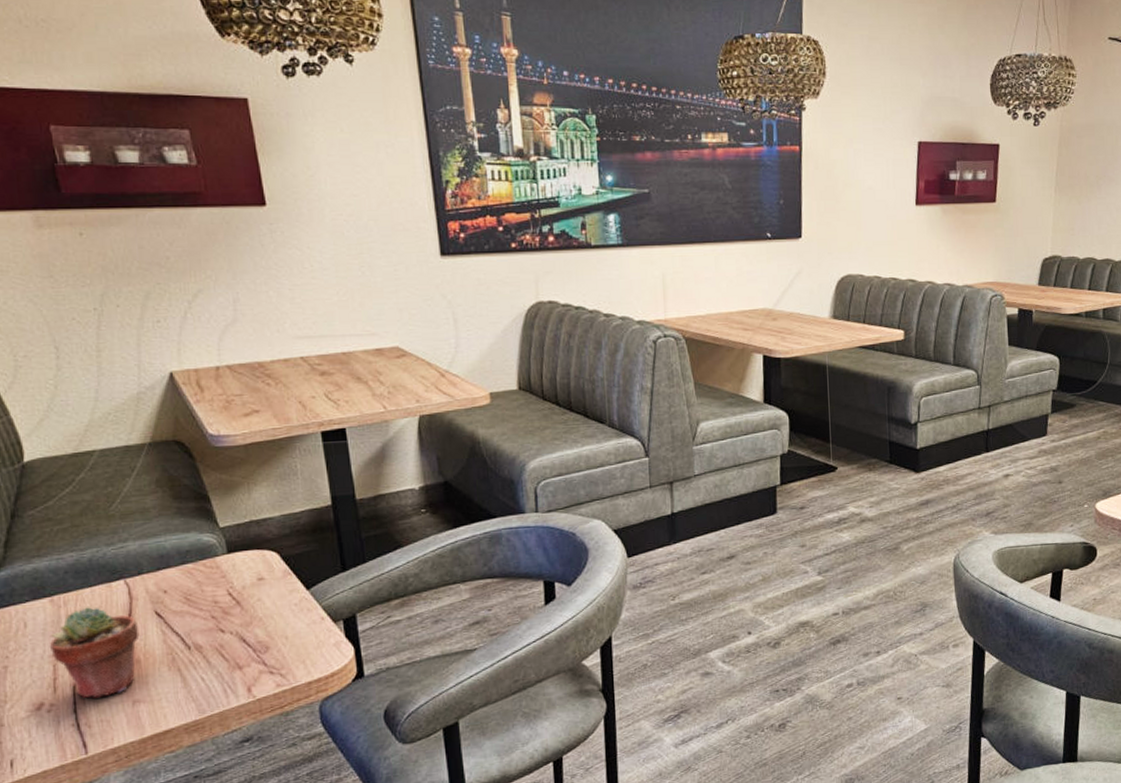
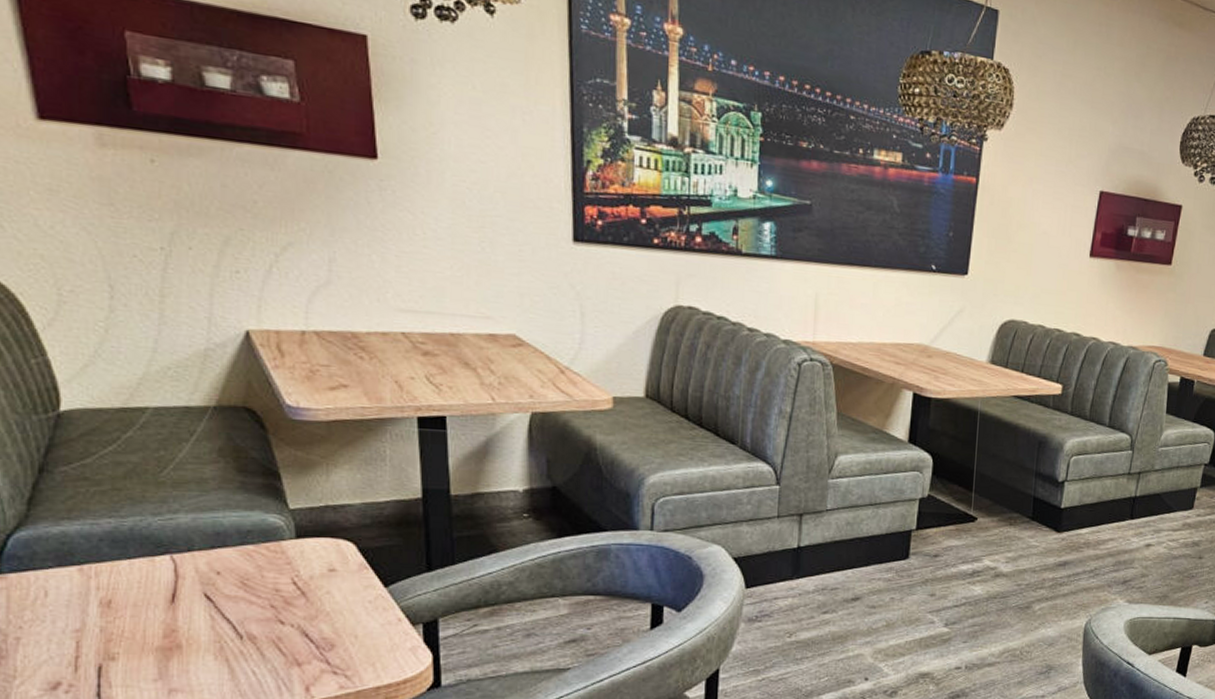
potted succulent: present [49,607,140,699] -> none [73,581,184,683]

